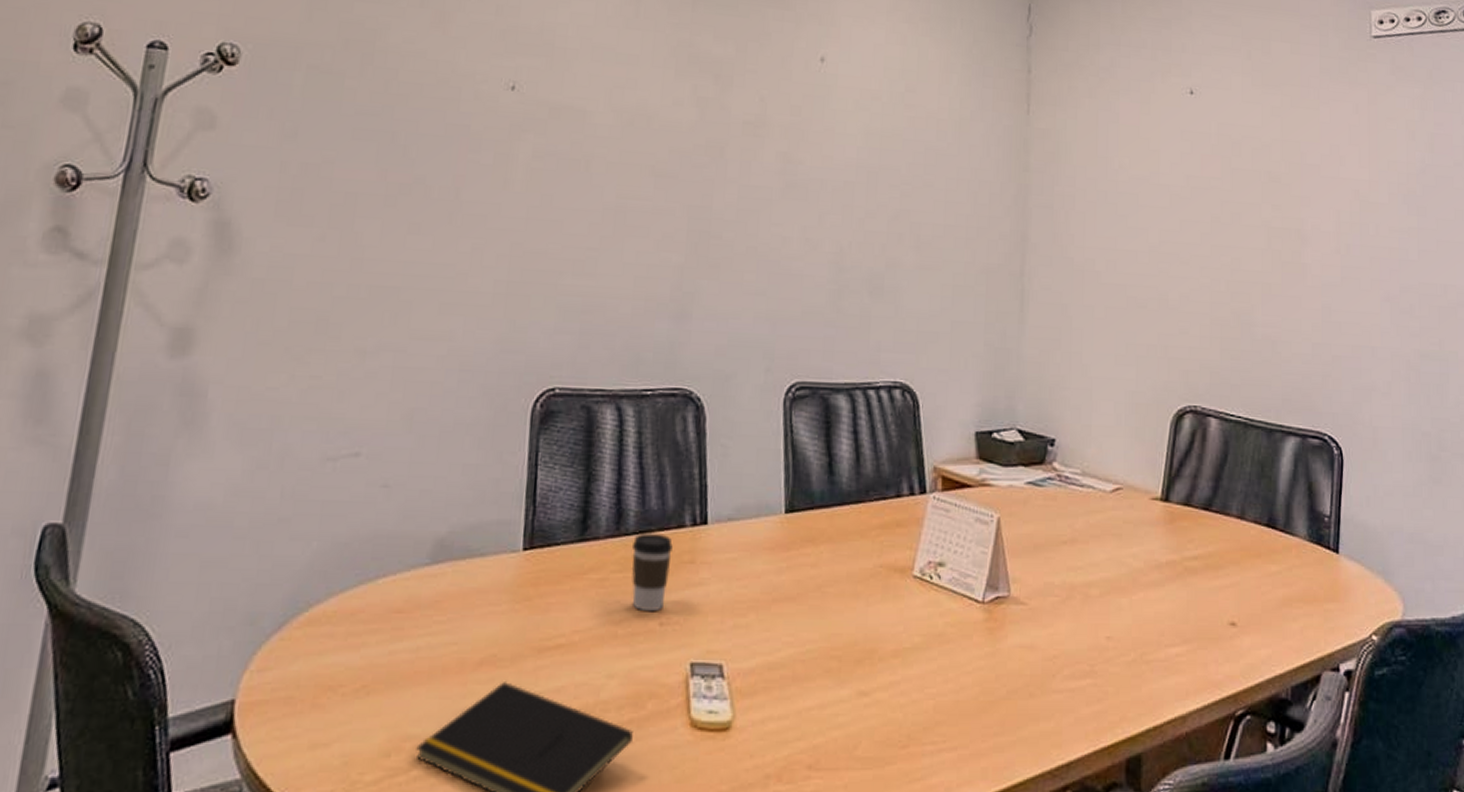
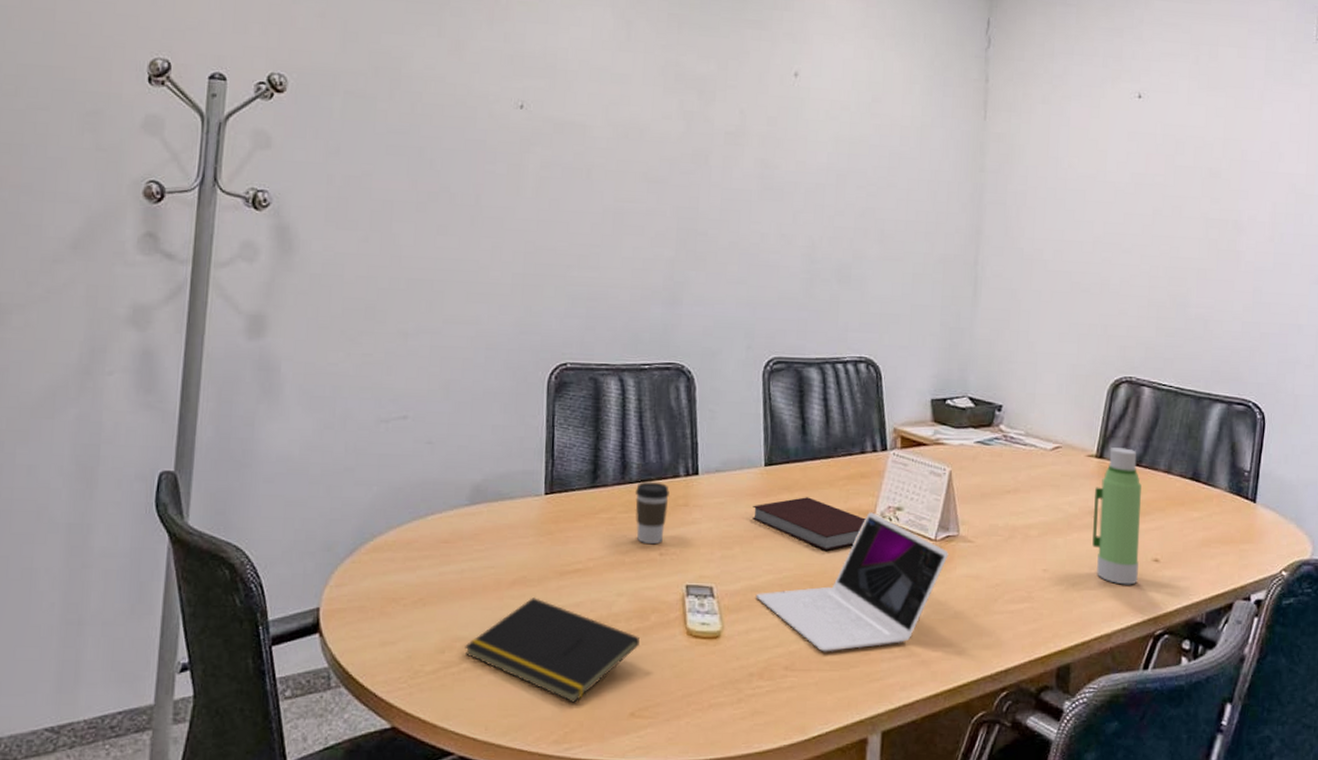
notebook: none [770,551,903,617] -> present [752,497,866,551]
laptop: none [773,569,998,746] -> present [755,512,949,652]
water bottle: none [1160,489,1214,655] -> present [1092,447,1142,585]

